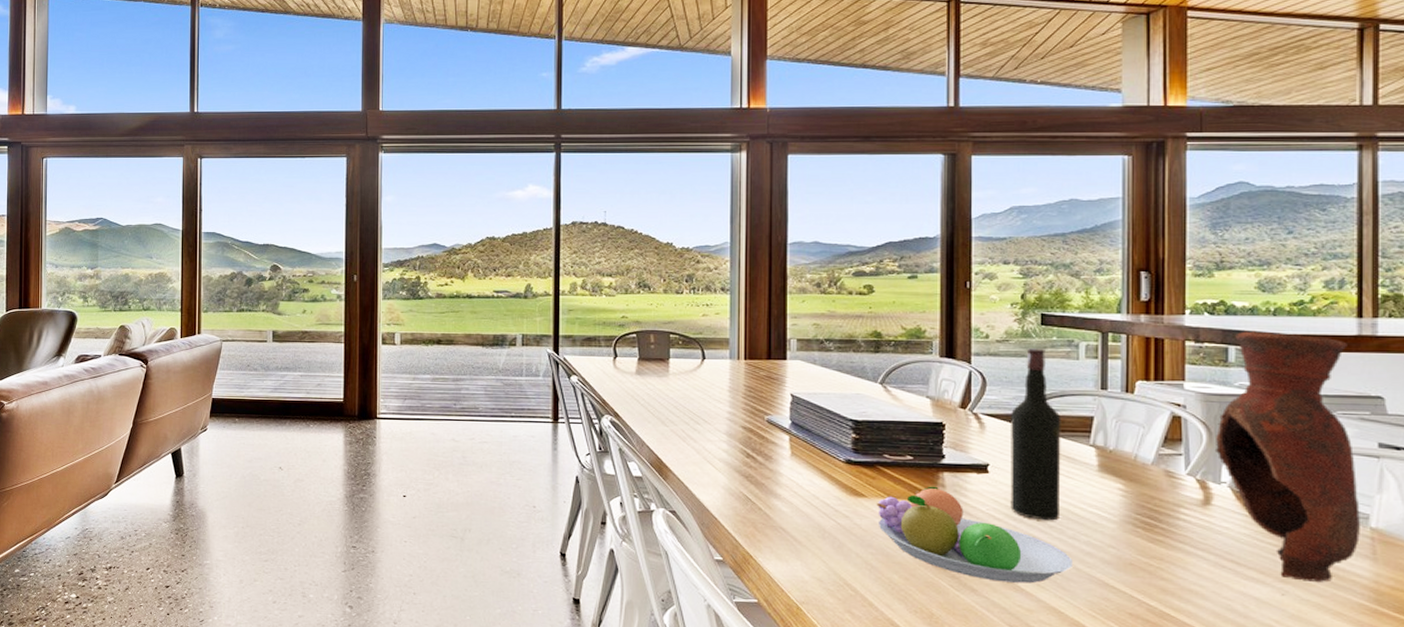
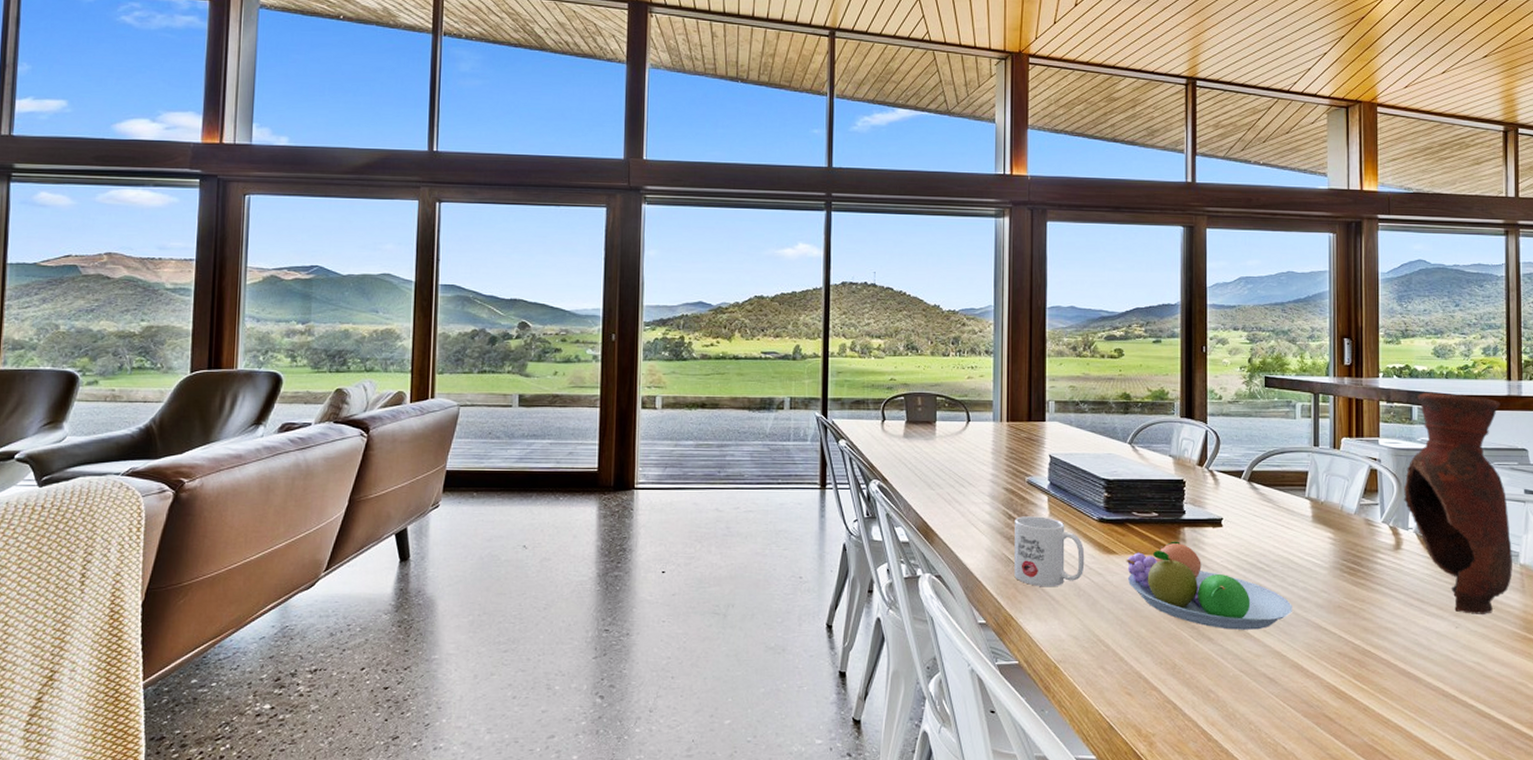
mug: none [753,455,830,528] -> present [1014,516,1085,587]
wine bottle: present [1010,348,1061,521] -> none [1241,409,1282,570]

